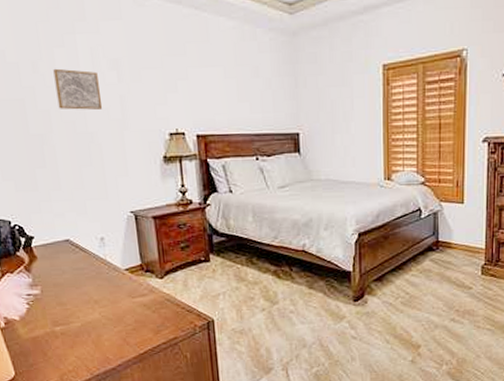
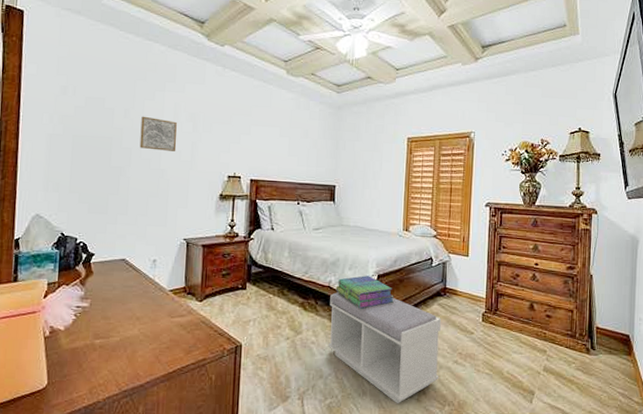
bench: none [306,256,435,367] -> present [328,292,441,404]
stack of books: none [311,235,379,272] -> present [335,275,394,309]

